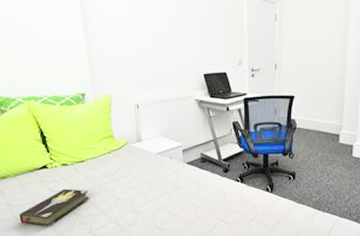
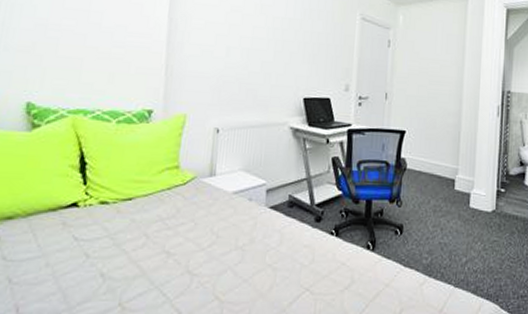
hardback book: present [19,188,89,227] -> none [13,237,129,296]

